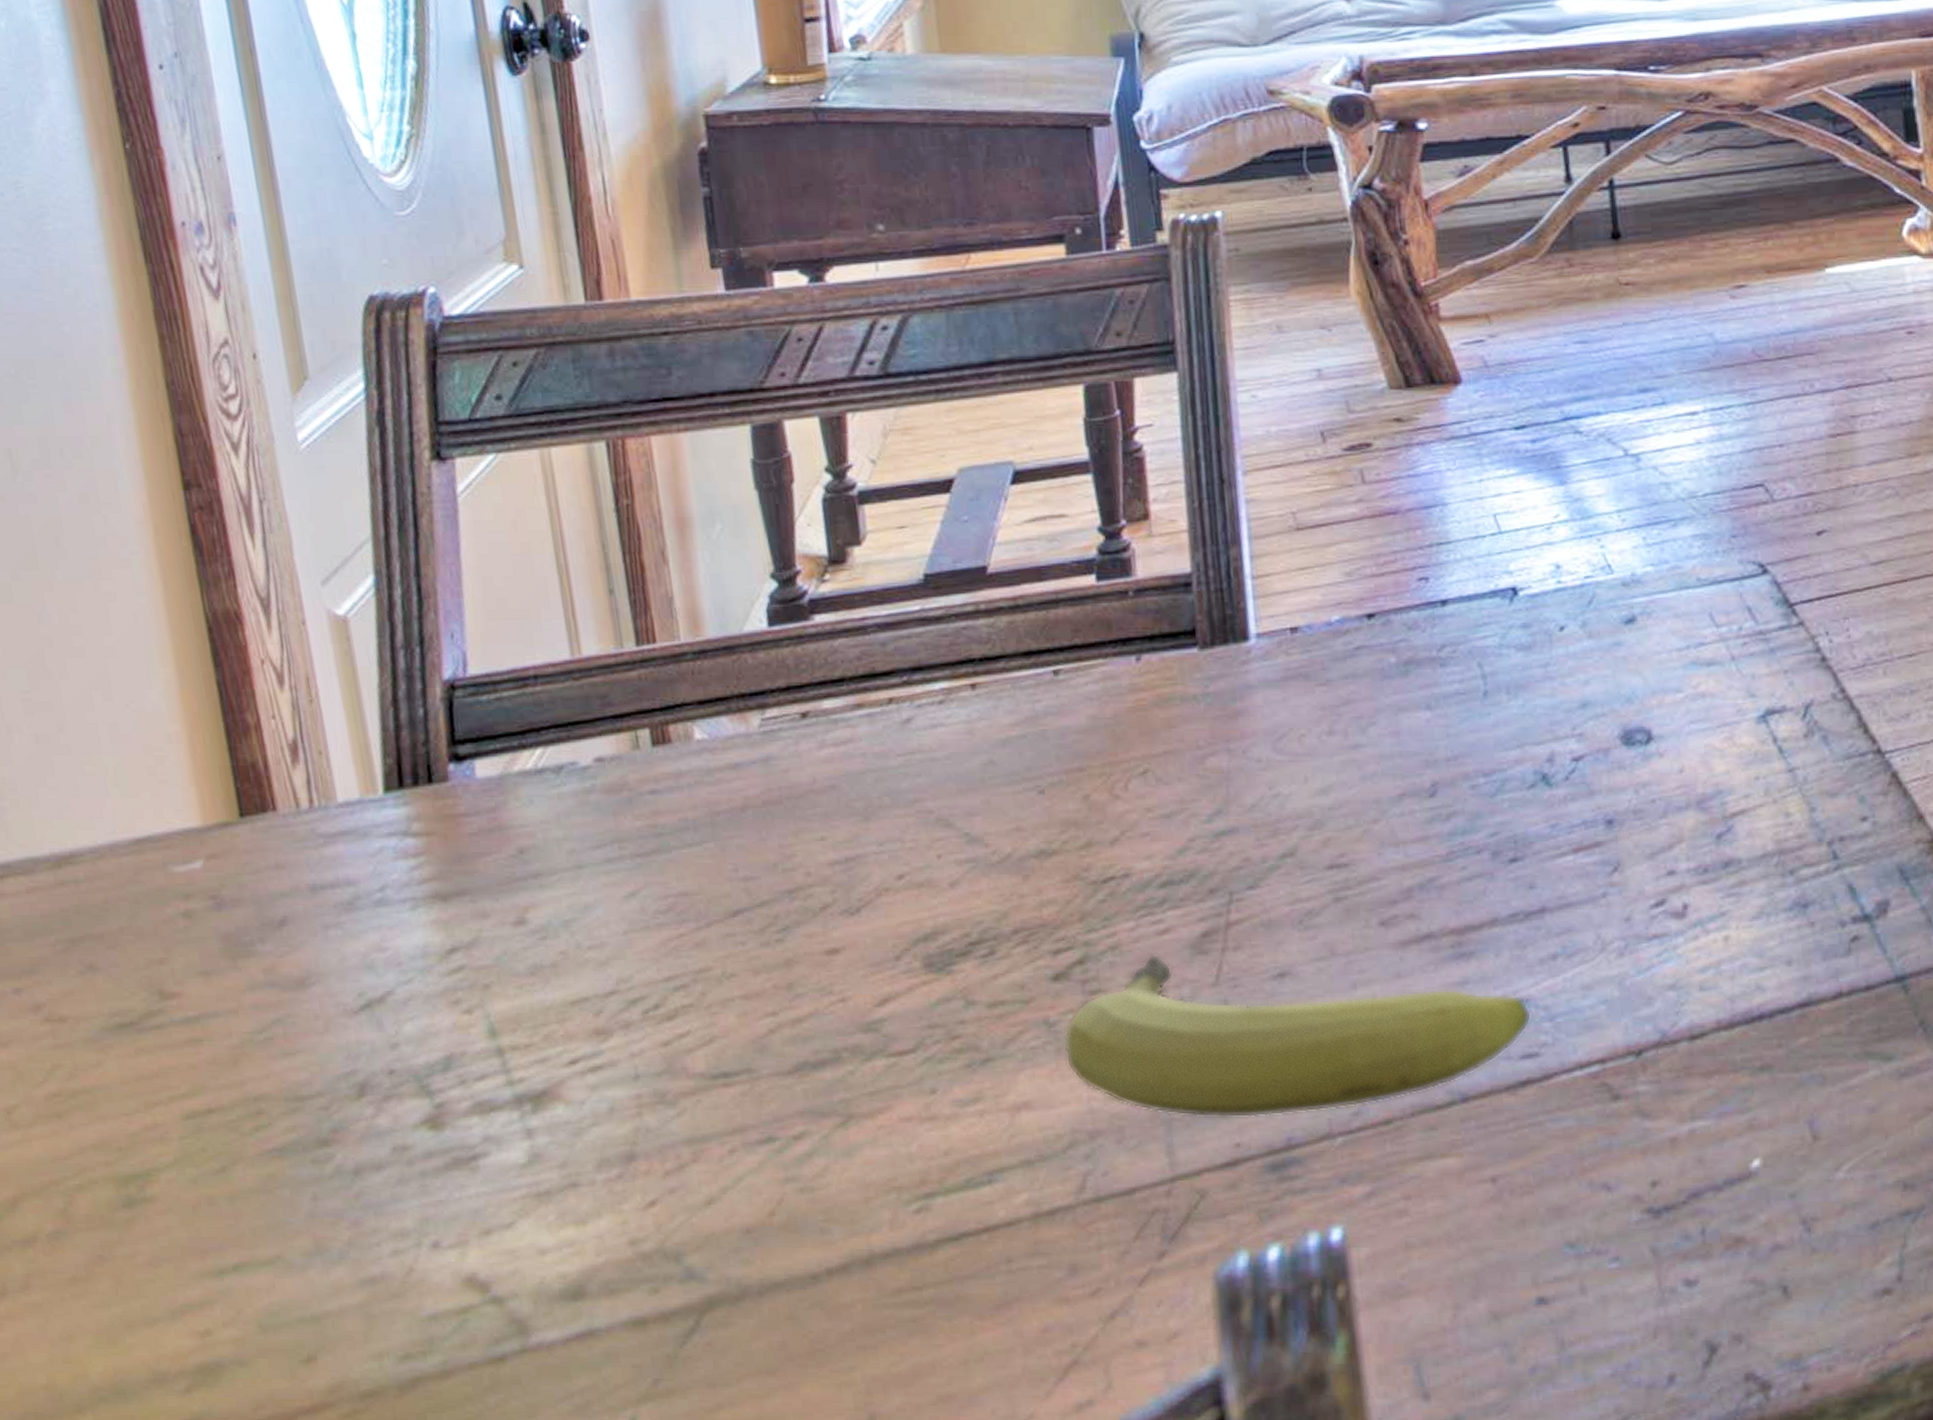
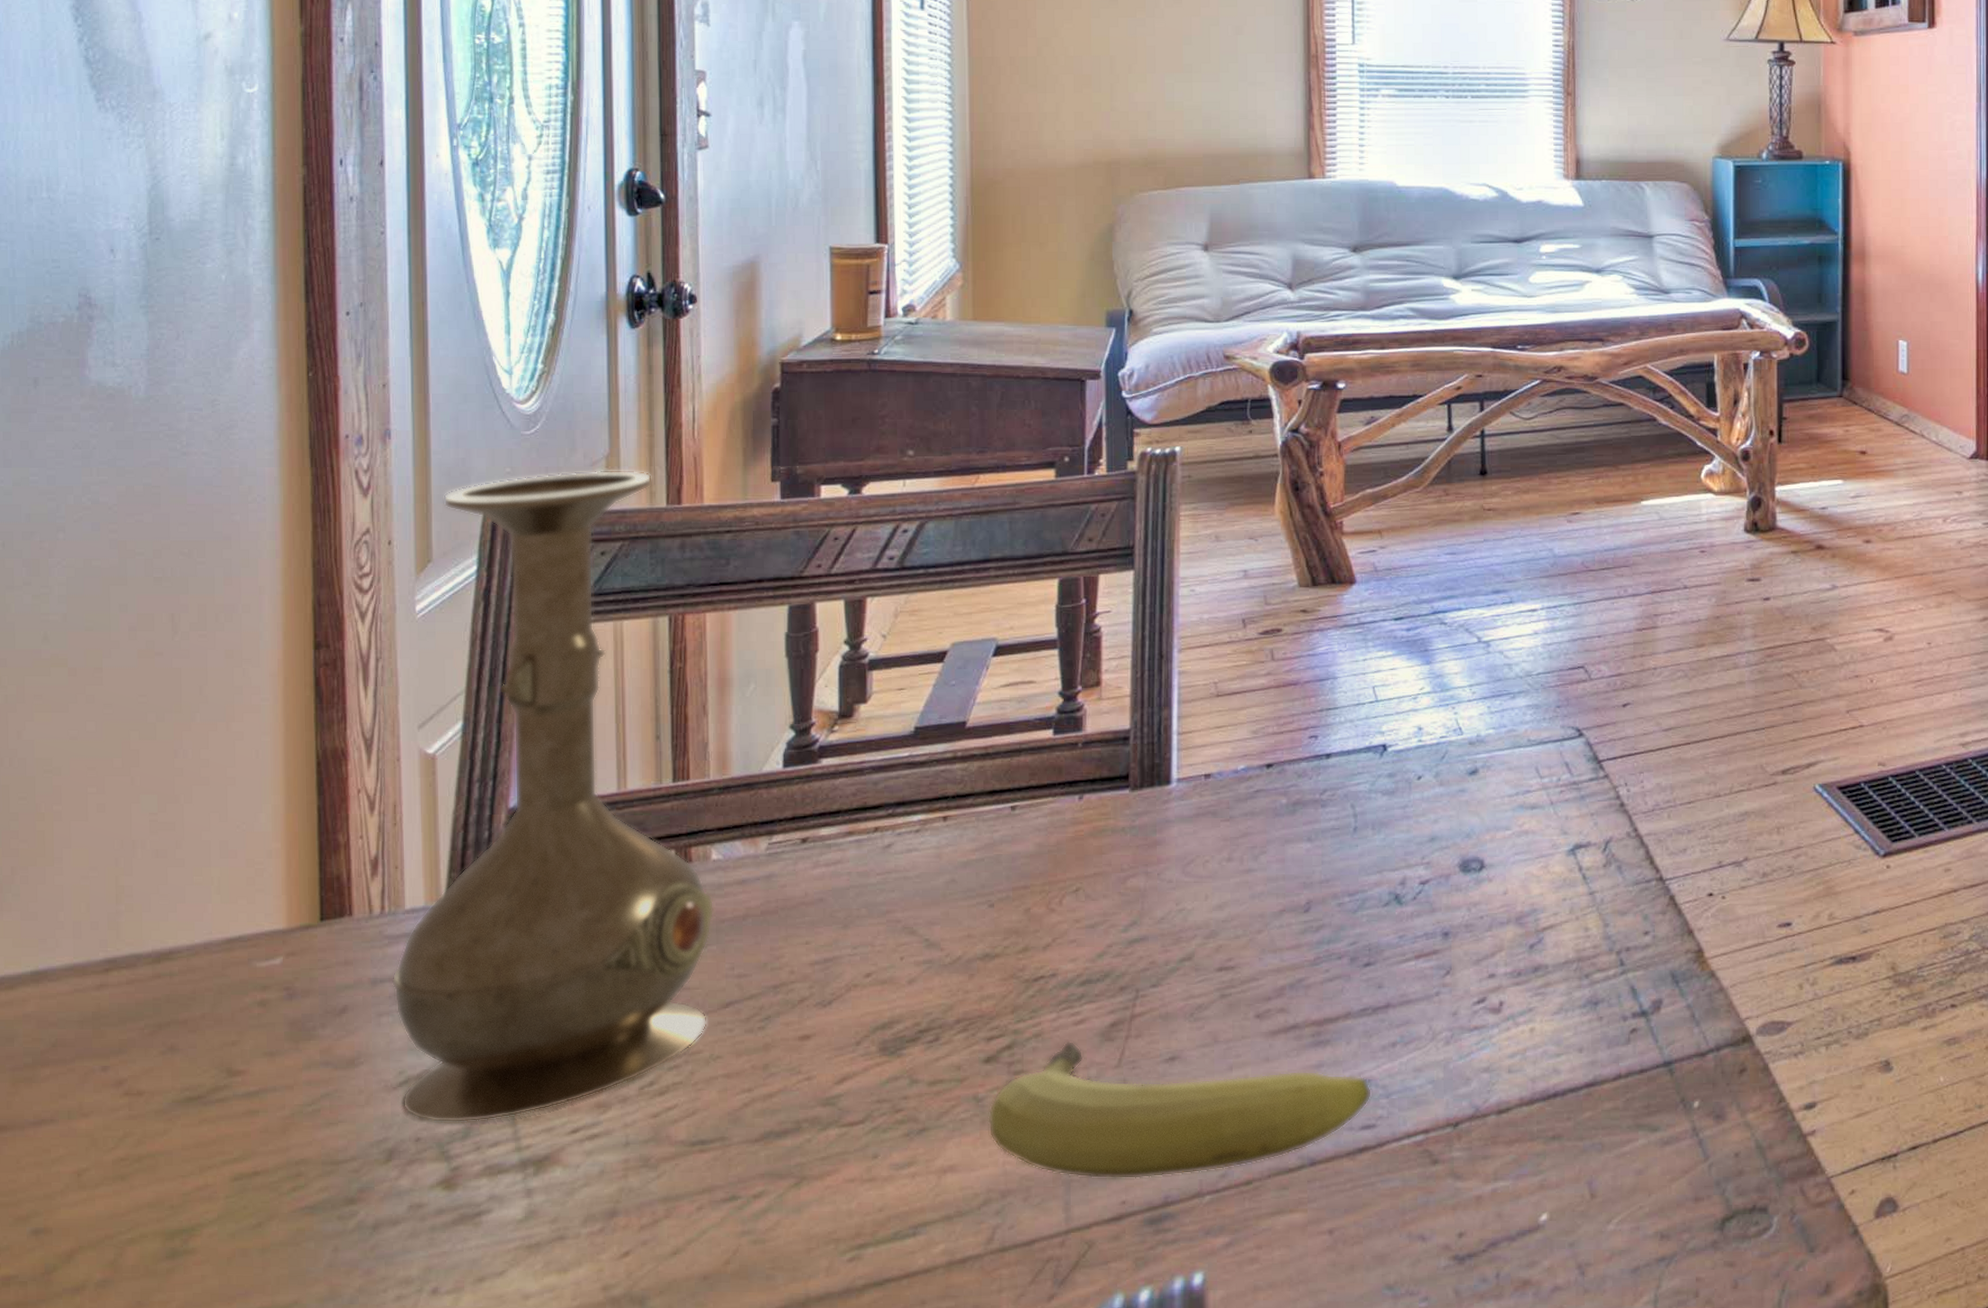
vase: none [311,258,714,1053] -> present [391,470,715,1123]

